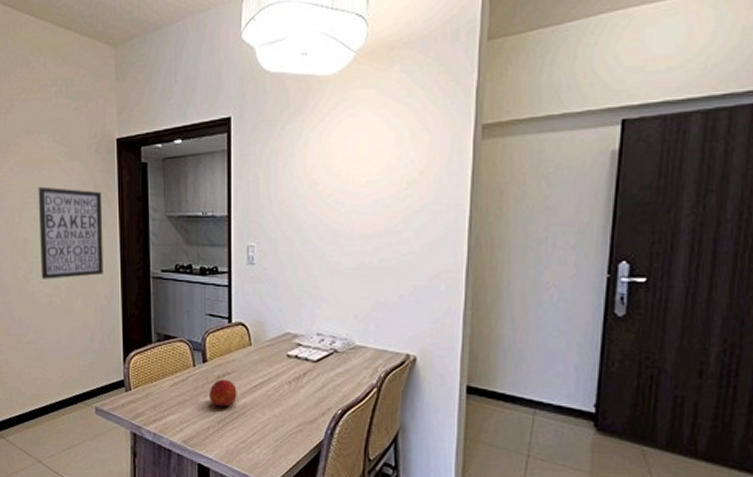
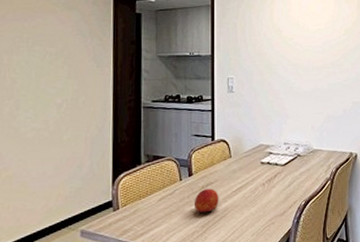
wall art: present [38,186,103,280] -> none [28,32,97,115]

